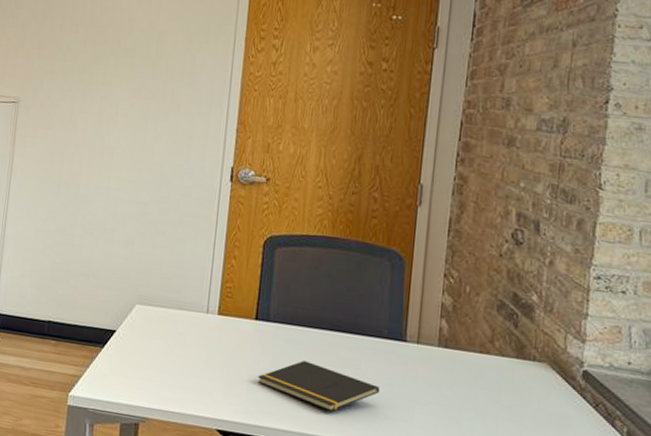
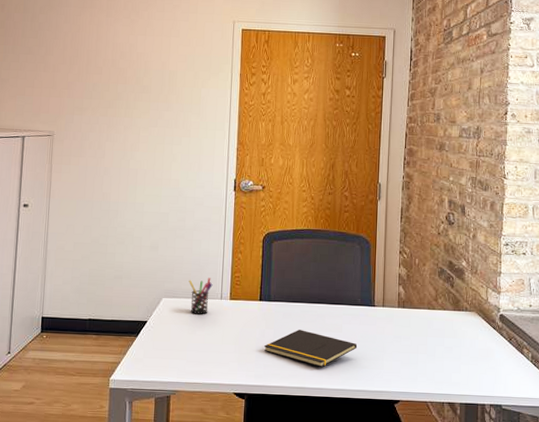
pen holder: none [168,285,198,329] -> present [188,278,213,314]

